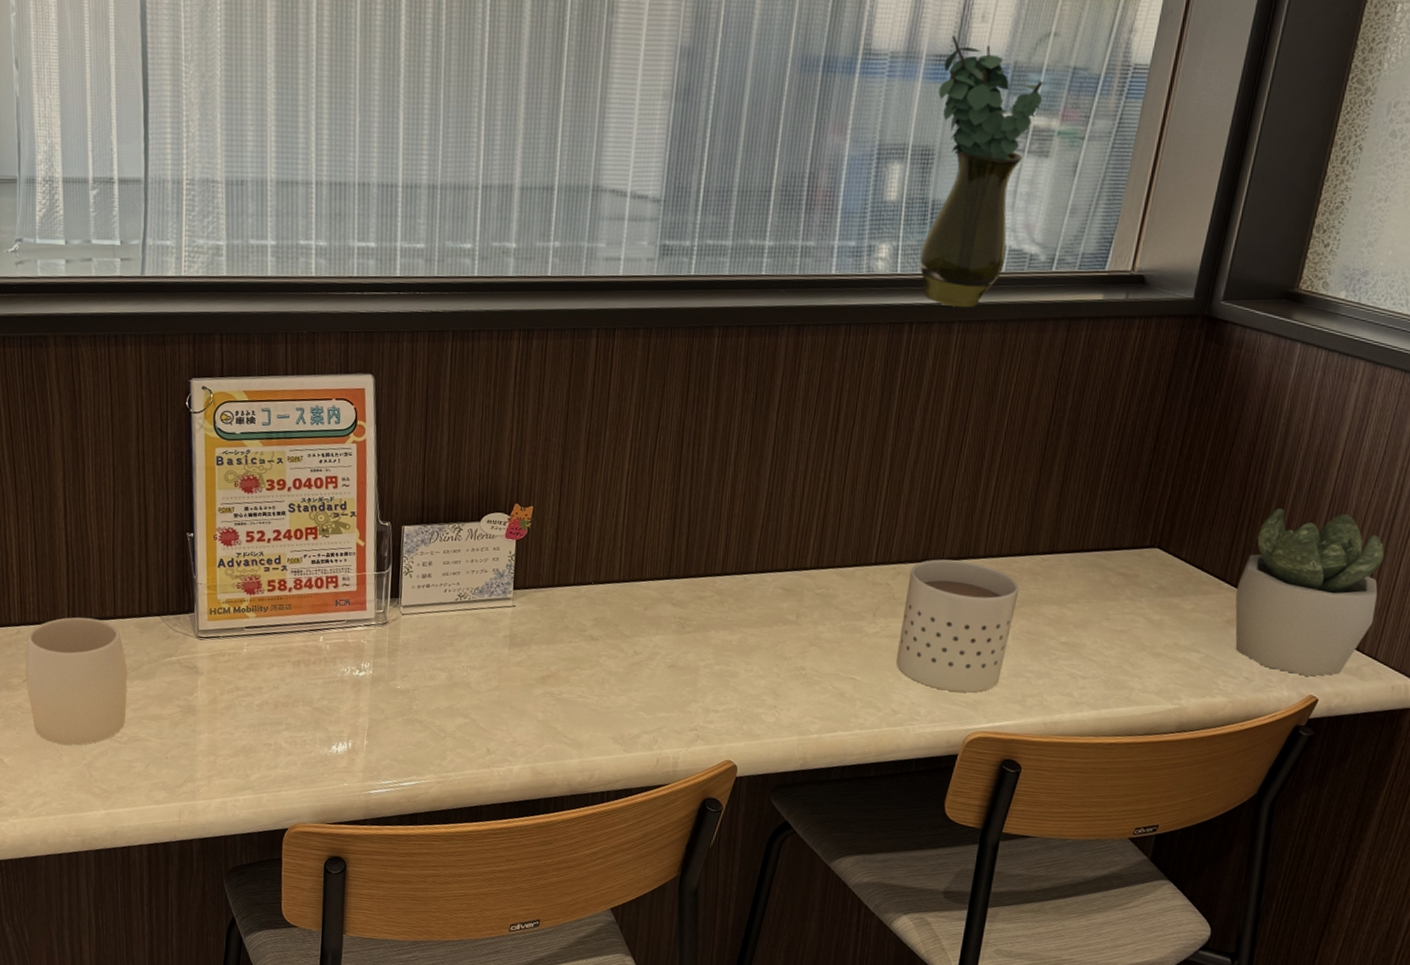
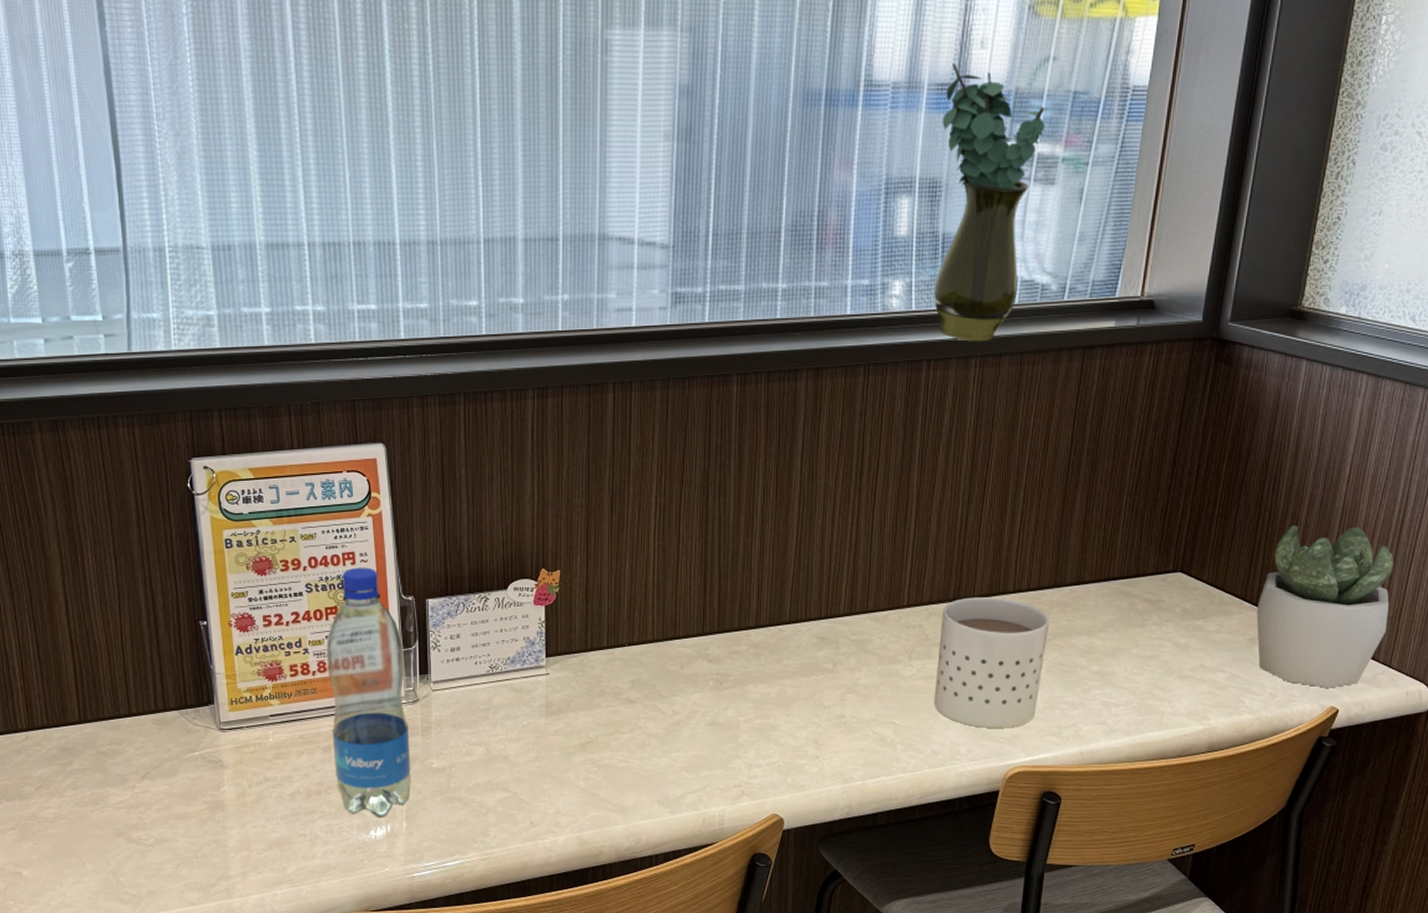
mug: present [25,617,128,745] -> none [37,717,149,852]
bottle: none [303,491,377,735] -> present [326,567,411,819]

